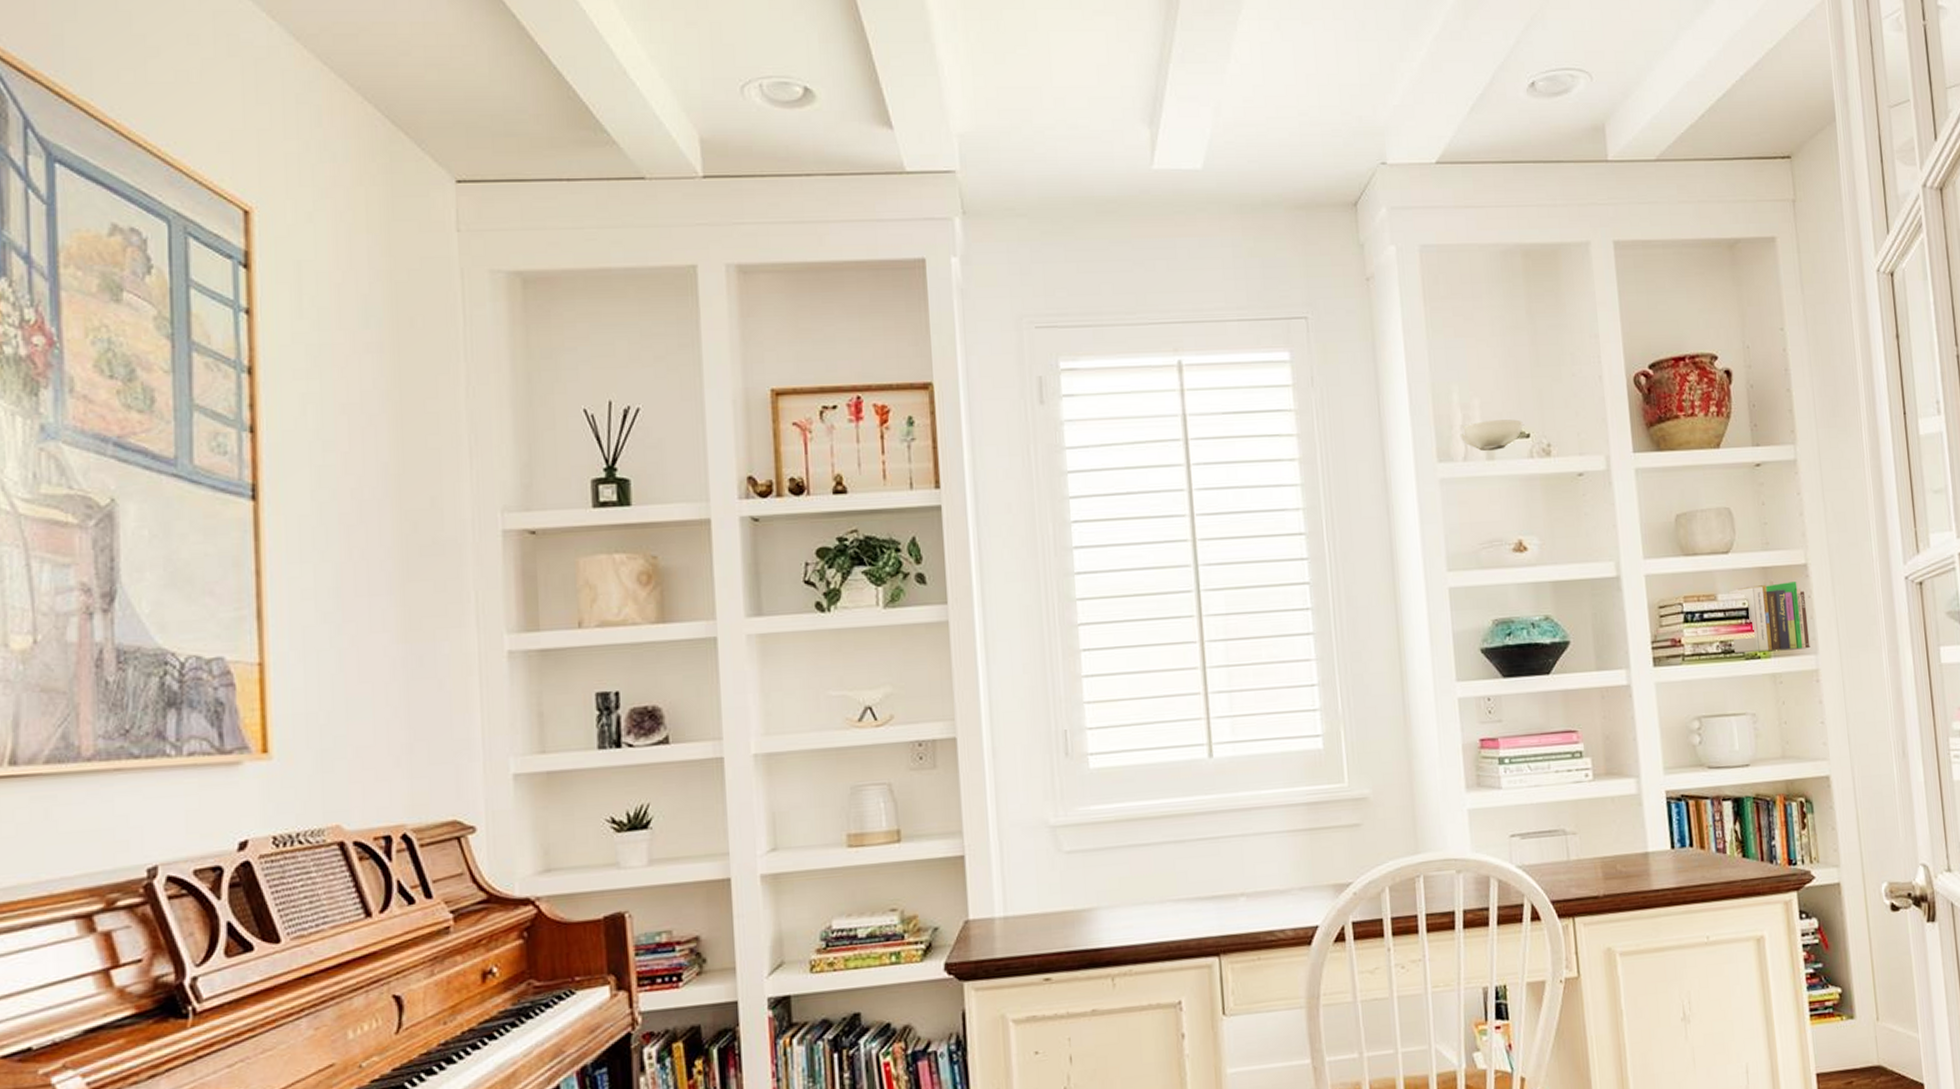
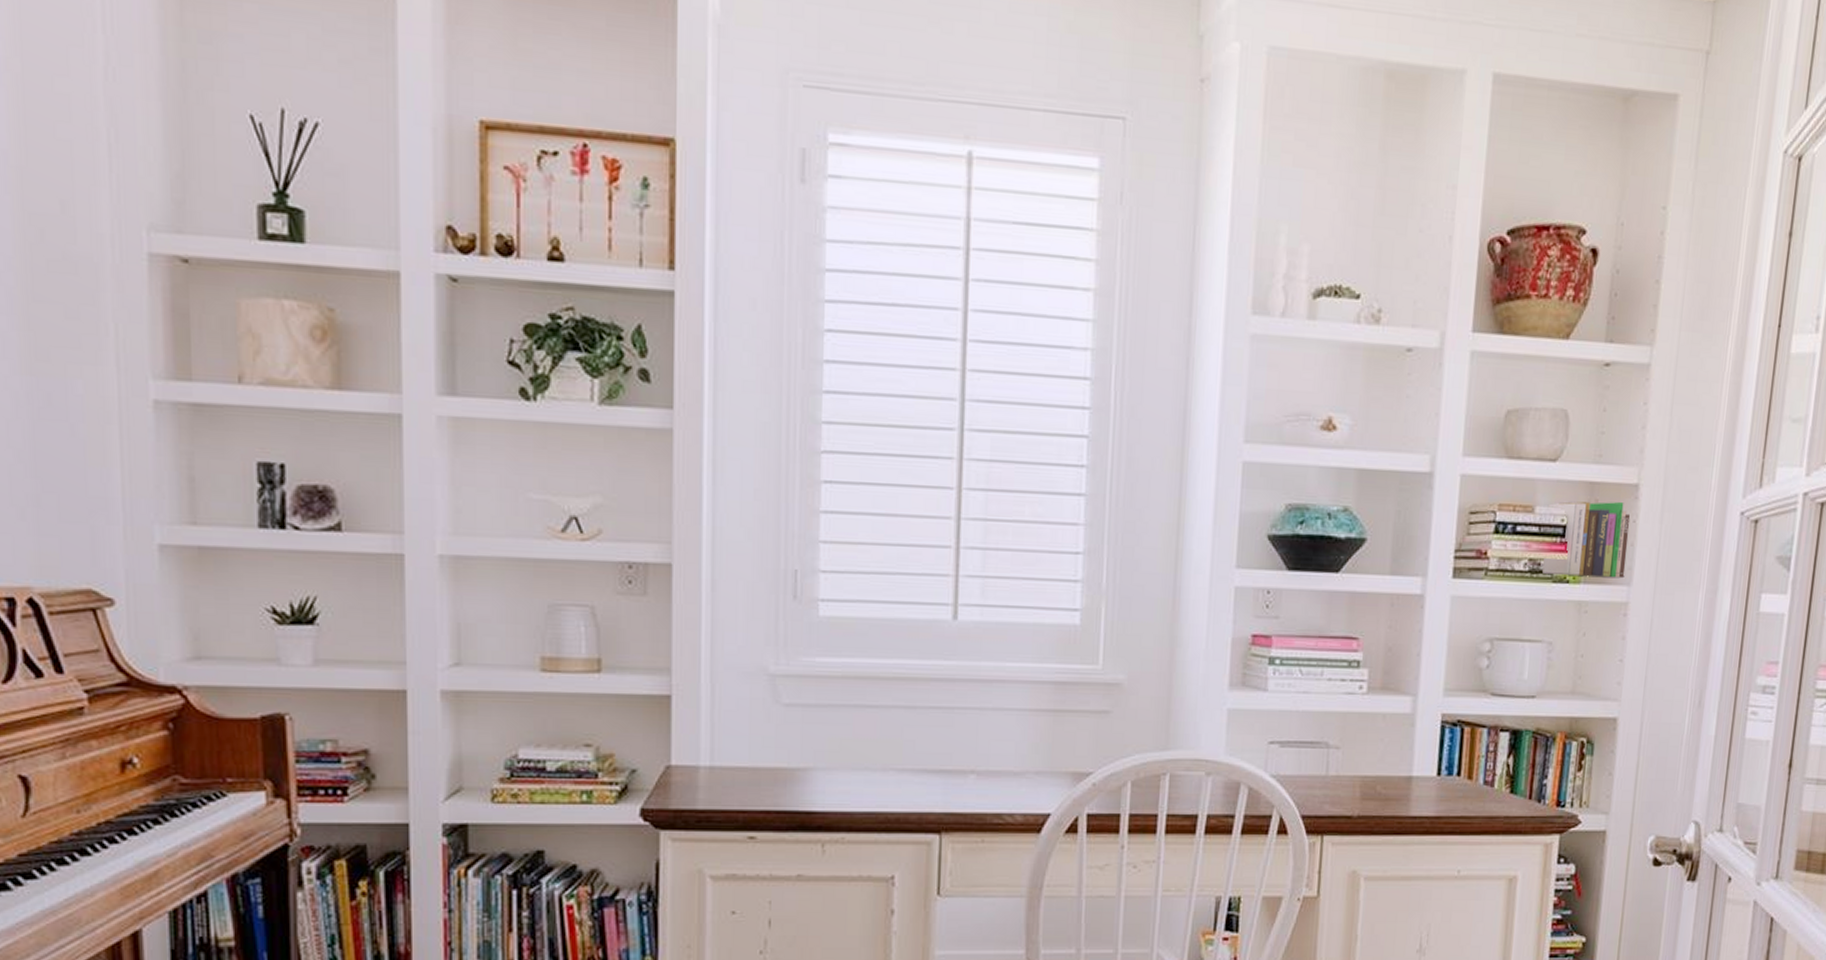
bowl: present [1458,419,1523,451] -> none [1280,272,1355,309]

